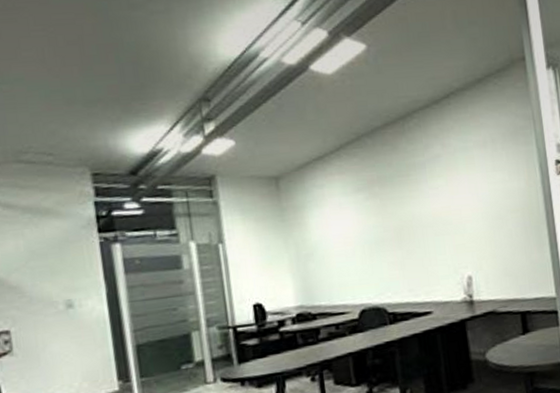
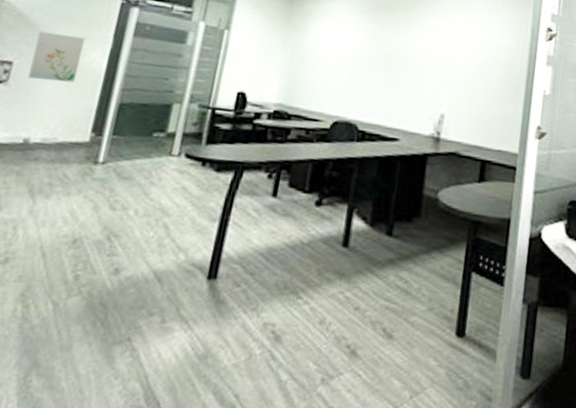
wall art: none [25,288,81,343] -> present [28,31,85,83]

